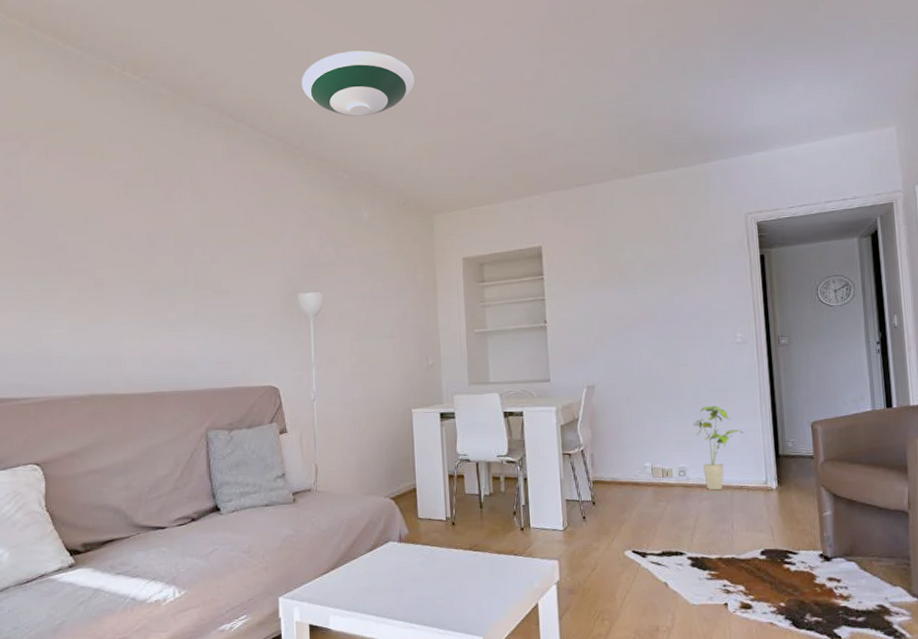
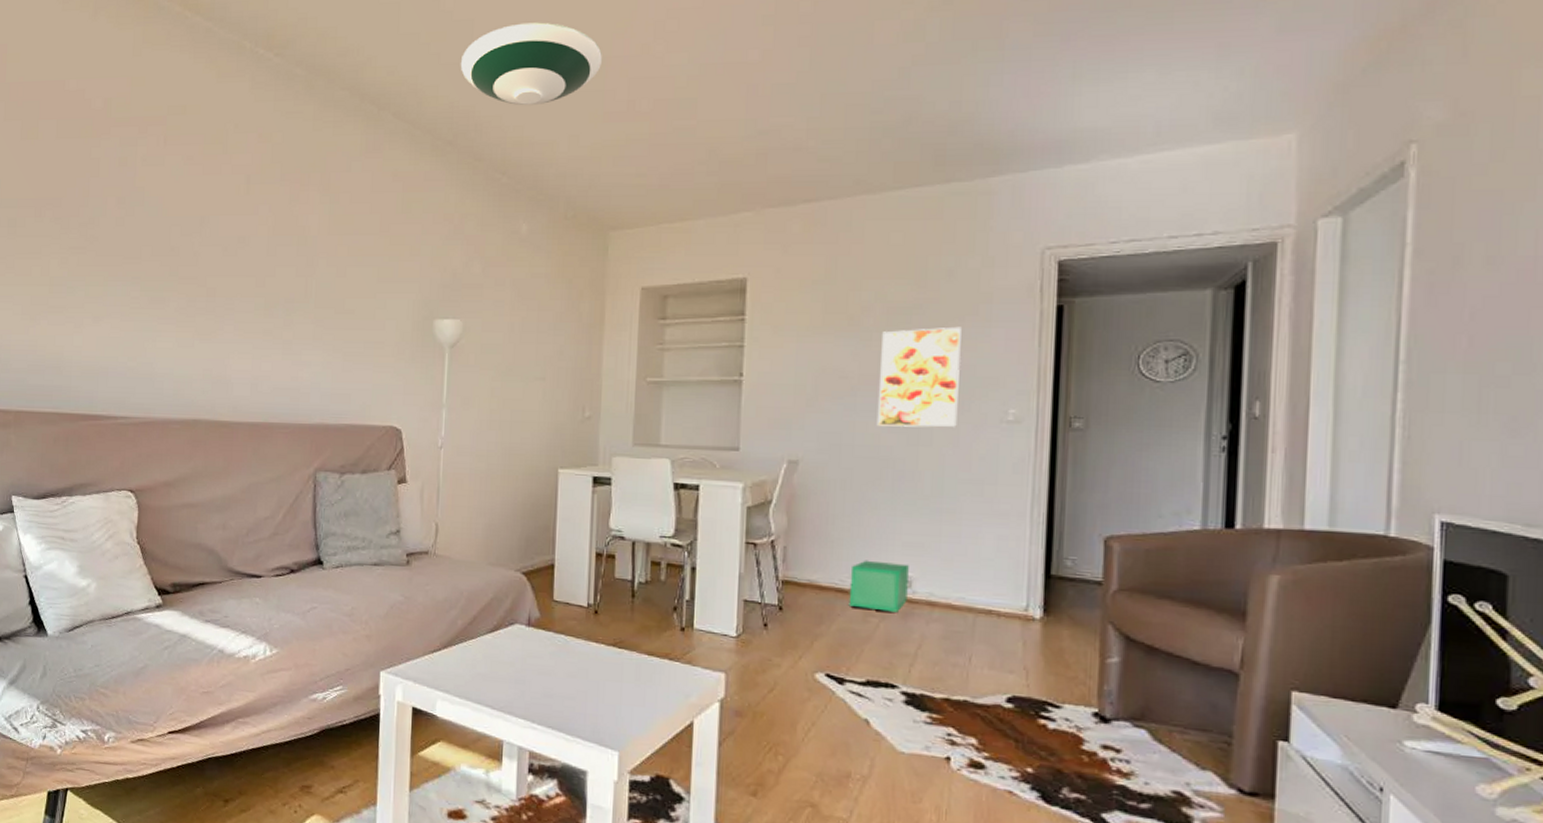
storage bin: none [642,457,684,496] -> present [848,560,909,612]
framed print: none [644,274,703,354] -> present [876,326,962,428]
house plant: present [693,405,744,491] -> none [930,500,1002,612]

